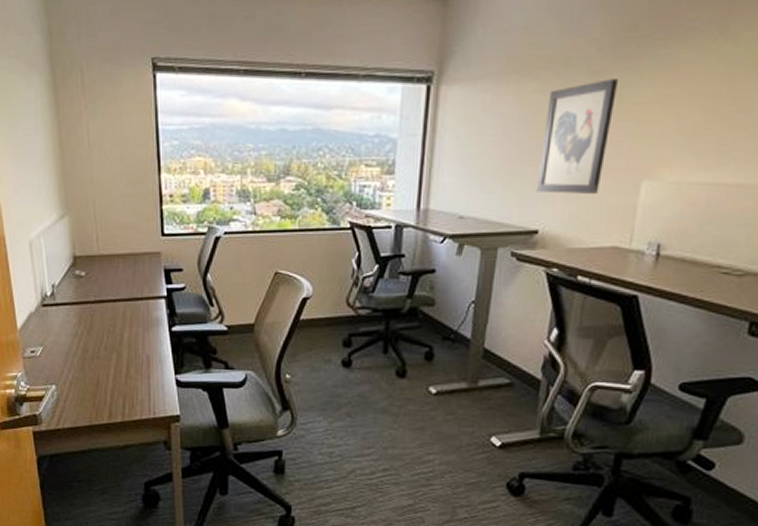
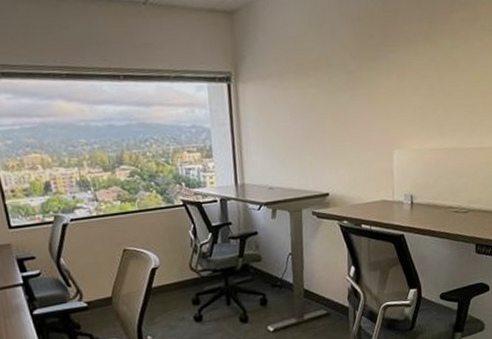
wall art: present [536,79,618,194] -> none [320,75,367,164]

